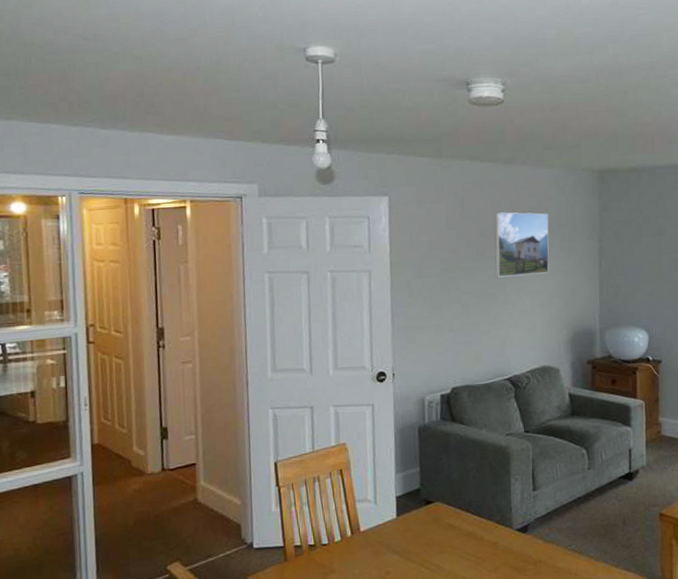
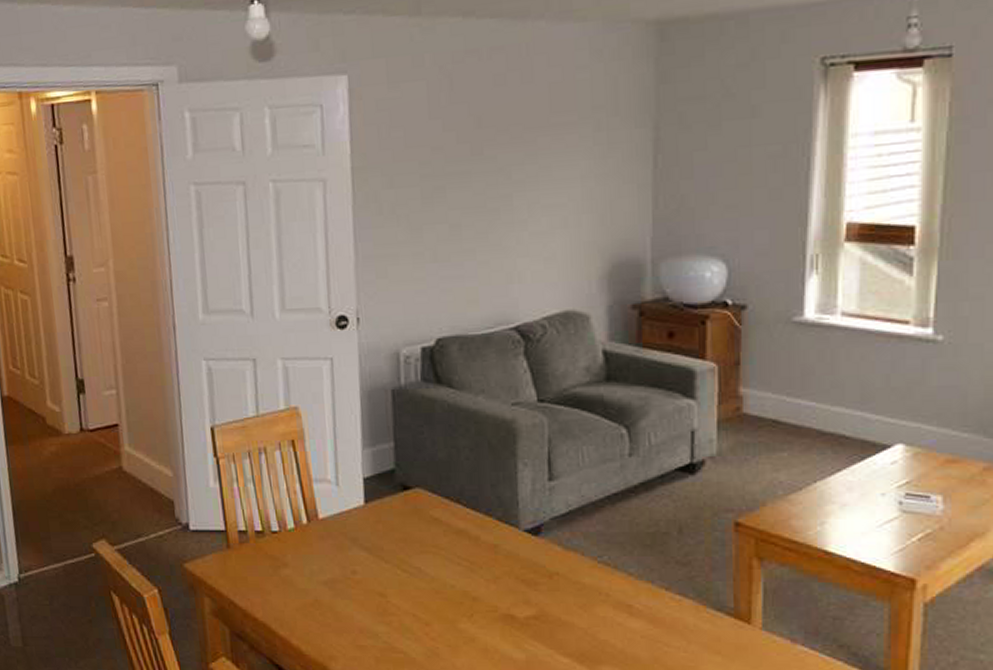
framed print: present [494,212,549,277] -> none [497,90,578,186]

